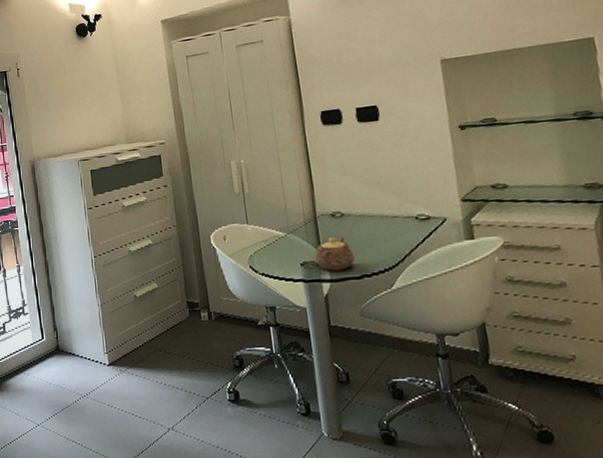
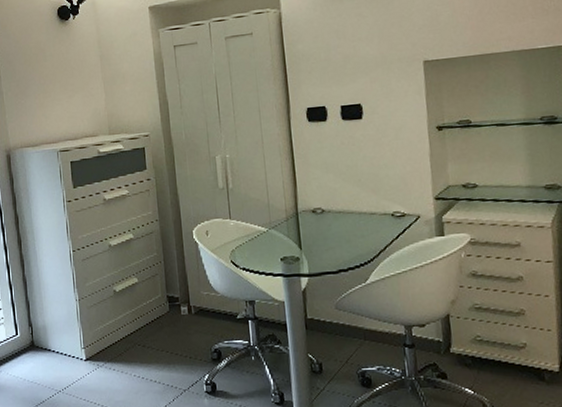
teapot: present [315,237,355,271] -> none [295,233,333,266]

